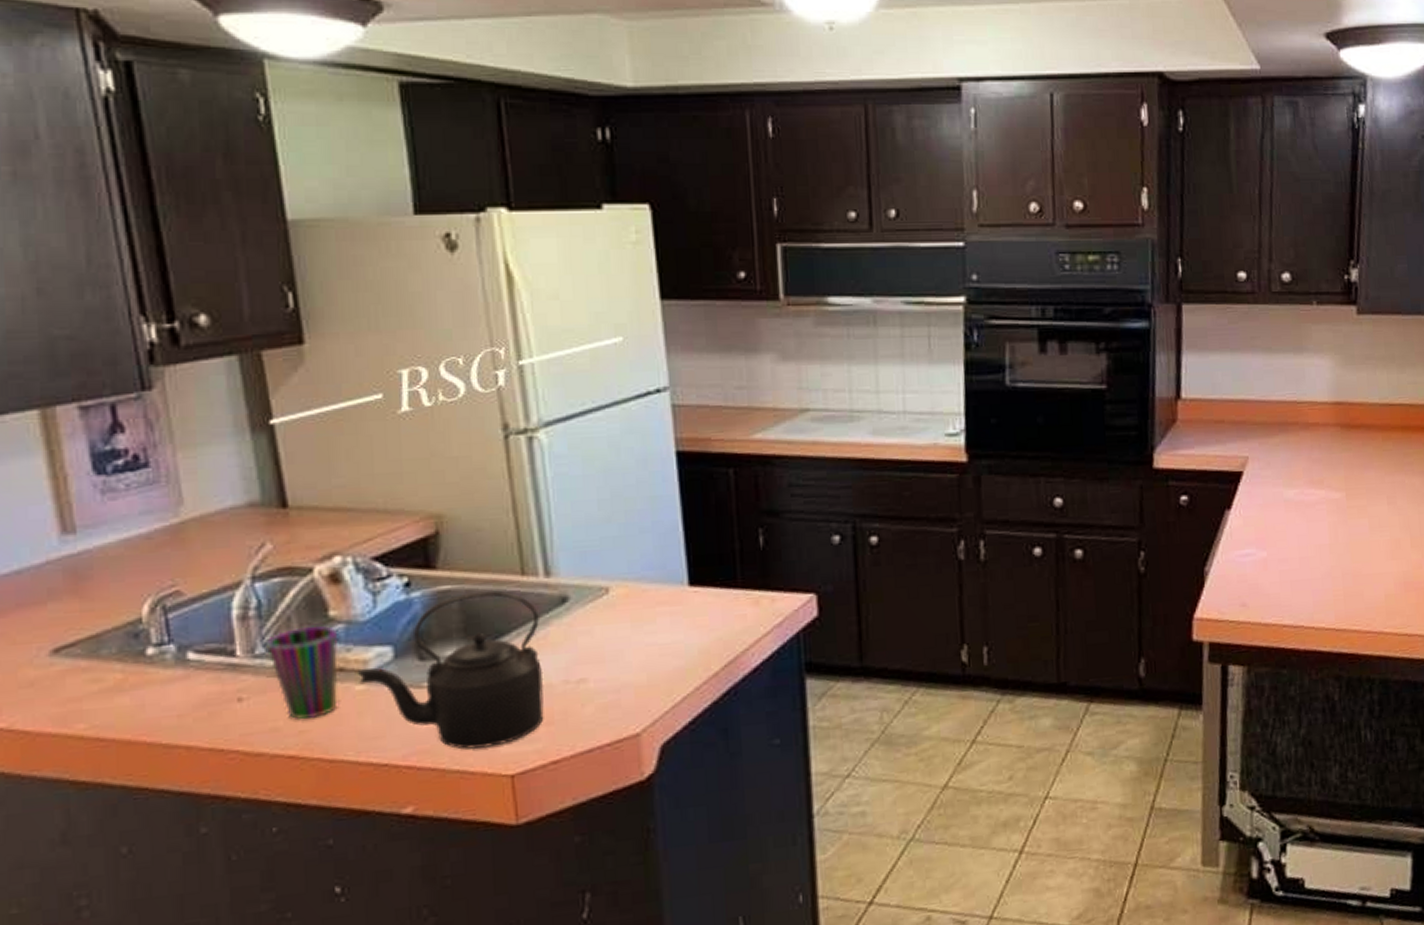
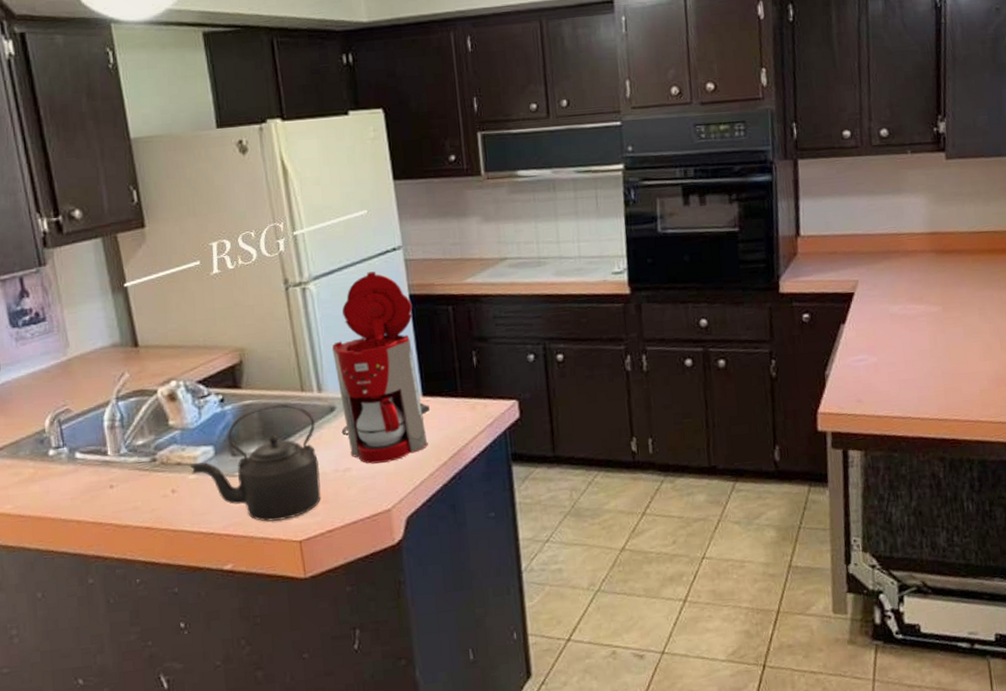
cup: present [267,626,339,719] -> none [128,432,177,500]
coffee maker: none [566,419,698,674] -> present [331,271,430,464]

